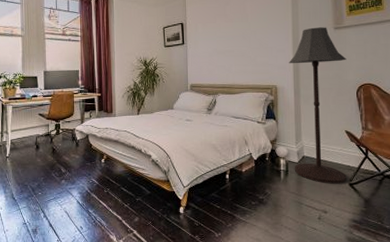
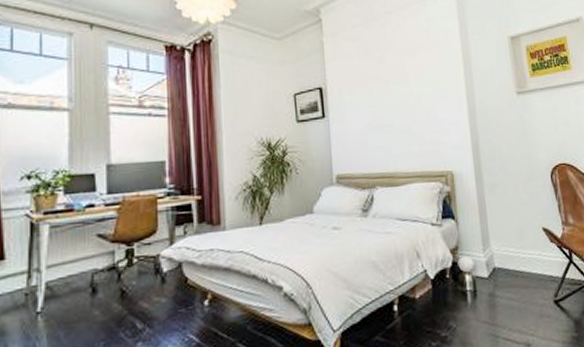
floor lamp: present [288,27,347,184] -> none [465,91,550,304]

